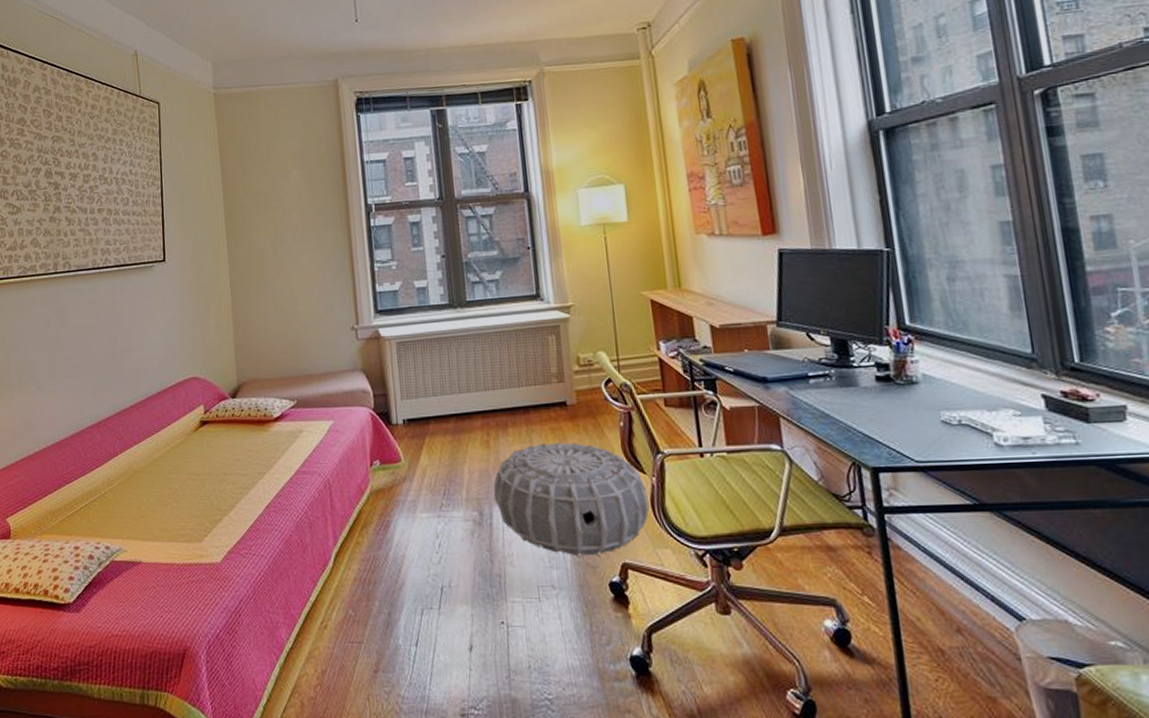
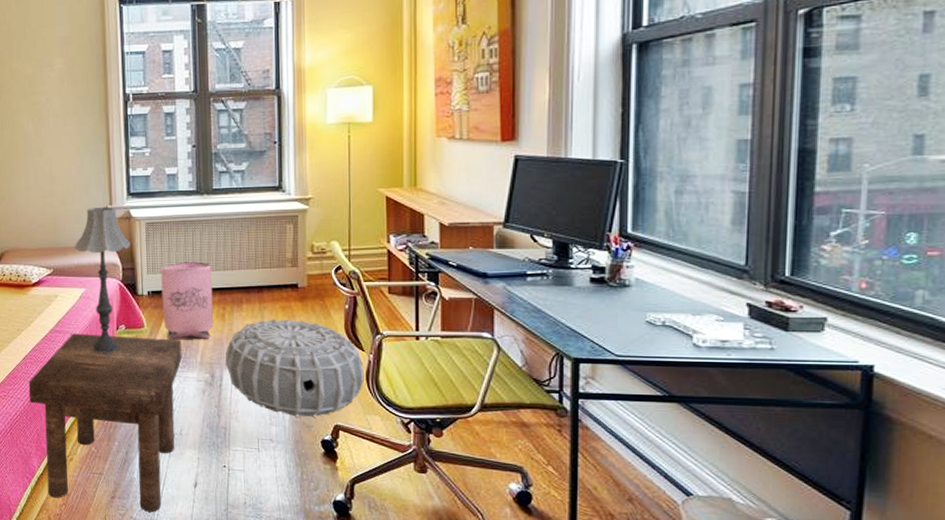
stool: none [273,473,445,687] -> present [28,334,182,512]
table lamp: none [320,327,382,496] -> present [75,206,131,354]
bag: none [414,382,479,475] -> present [159,261,214,341]

